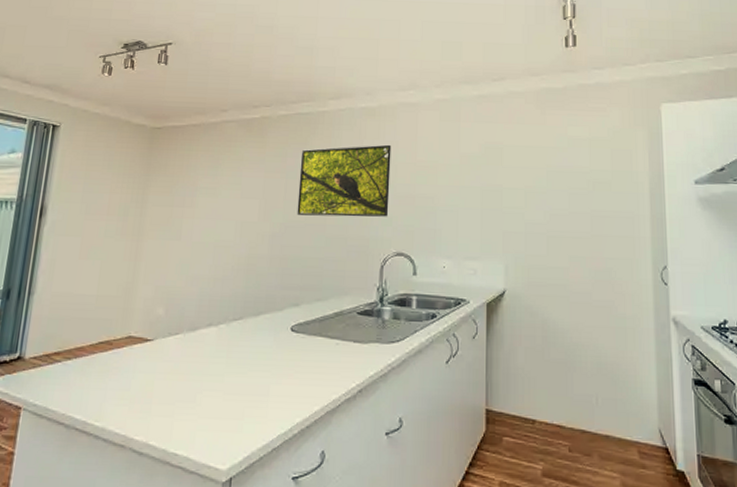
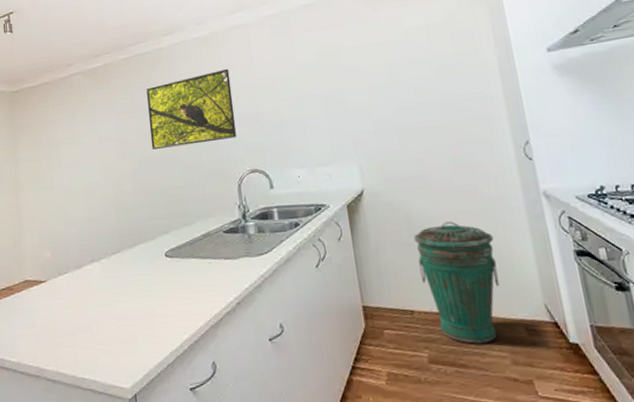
trash can: none [546,334,622,462] -> present [413,221,499,344]

